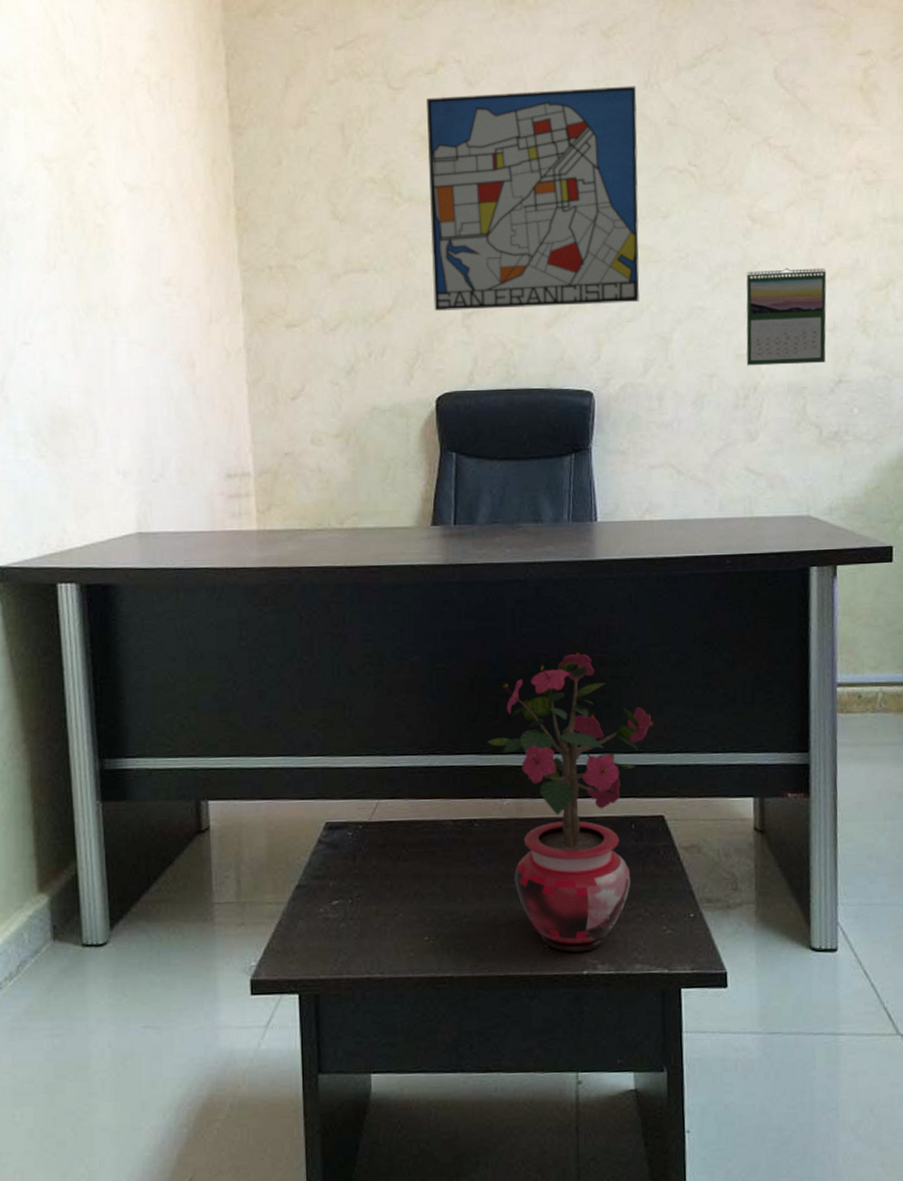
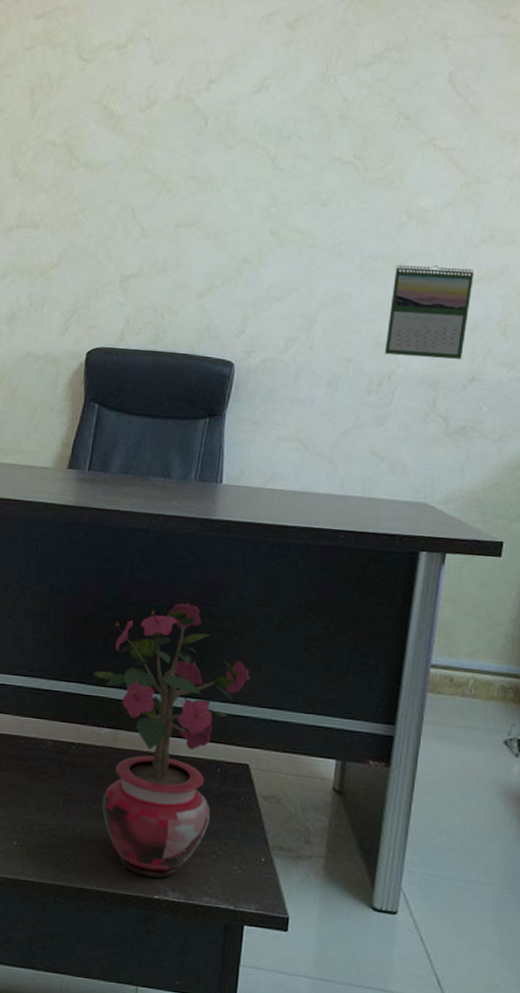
wall art: present [427,86,640,312] -> none [95,71,313,283]

